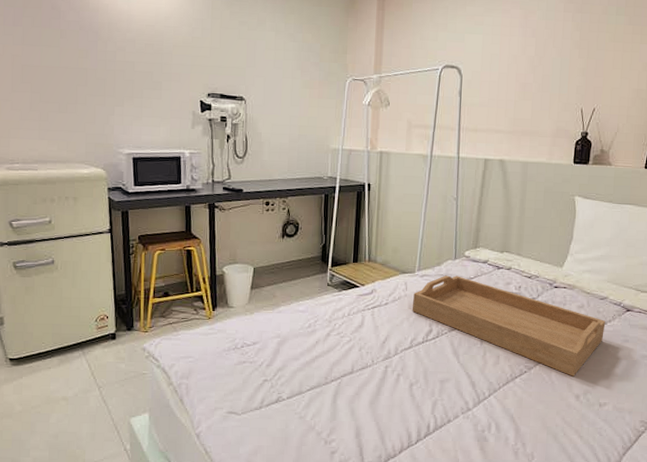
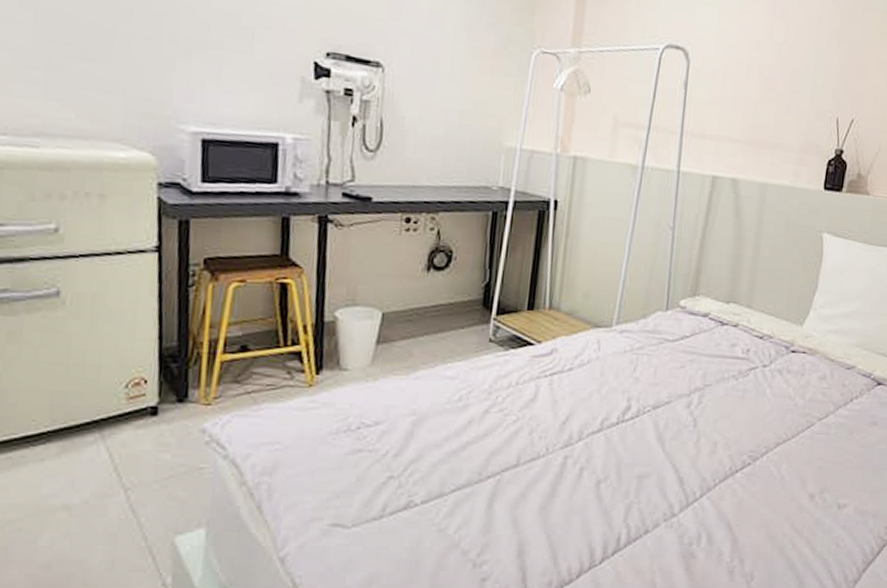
serving tray: present [413,275,606,377] -> none [606,331,852,470]

